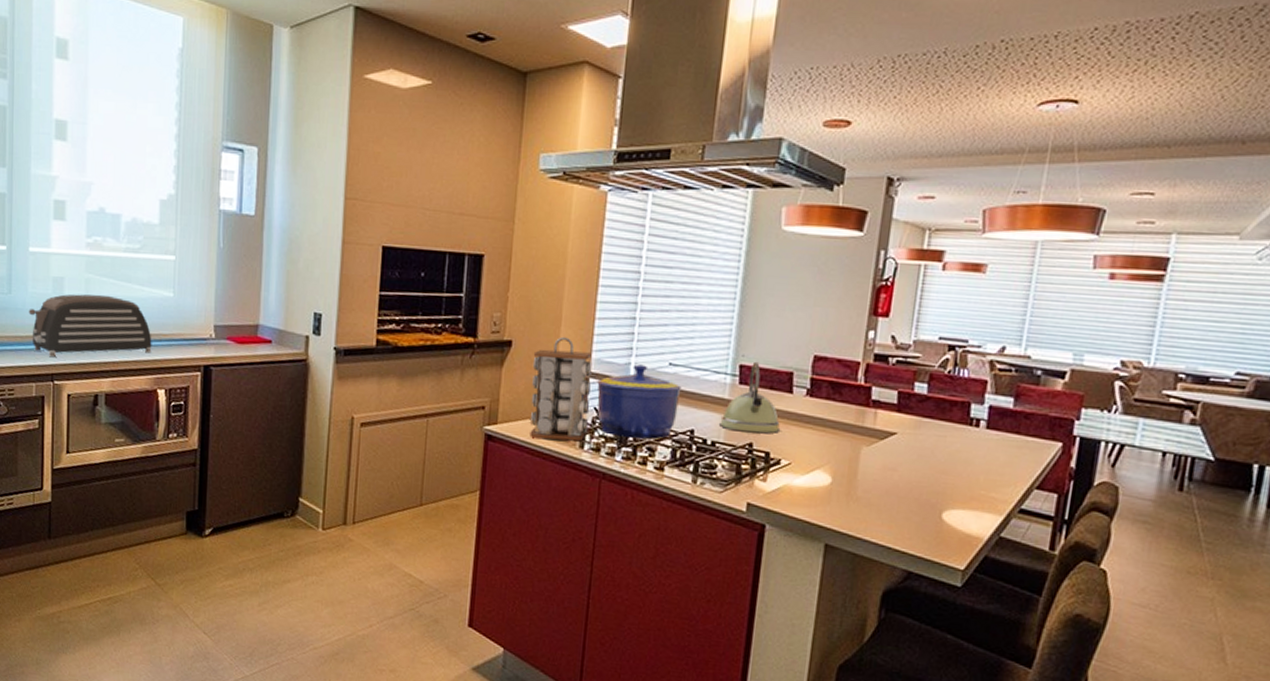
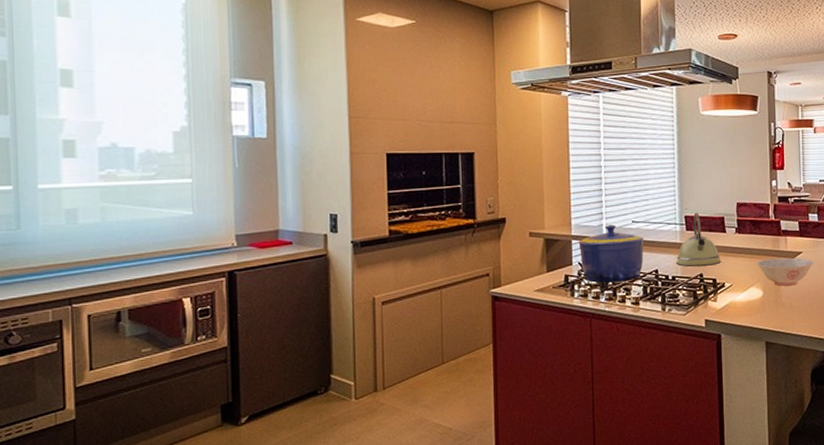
toaster: present [28,294,152,357] -> none [40,220,174,282]
spice rack: present [529,336,592,442] -> none [524,210,576,294]
bowl: none [828,435,913,476] -> present [756,257,815,286]

